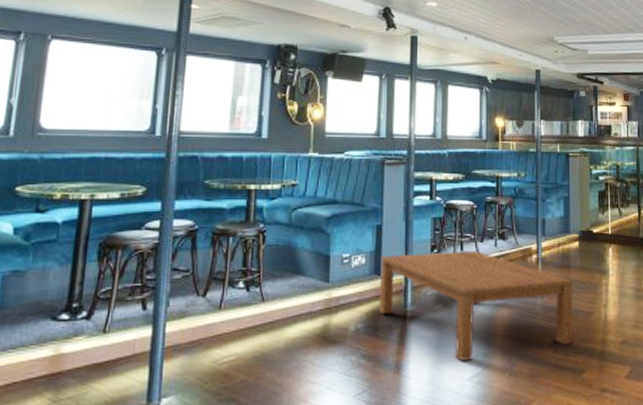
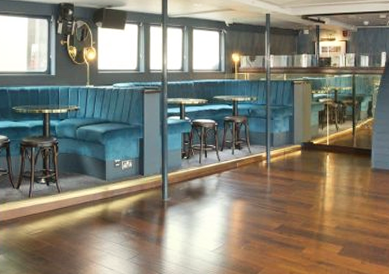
coffee table: present [379,250,573,361] -> none [143,157,296,238]

